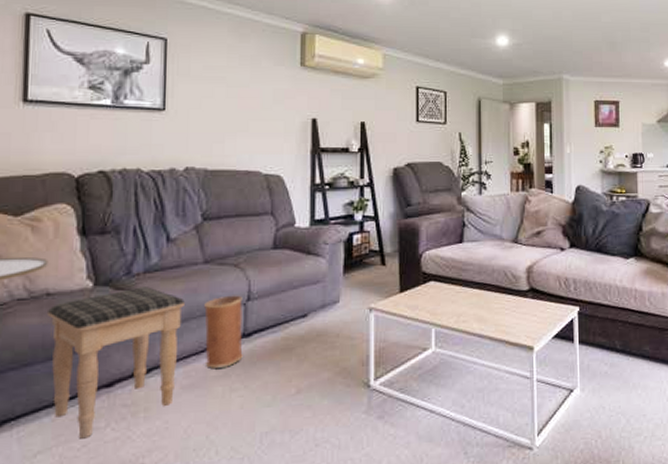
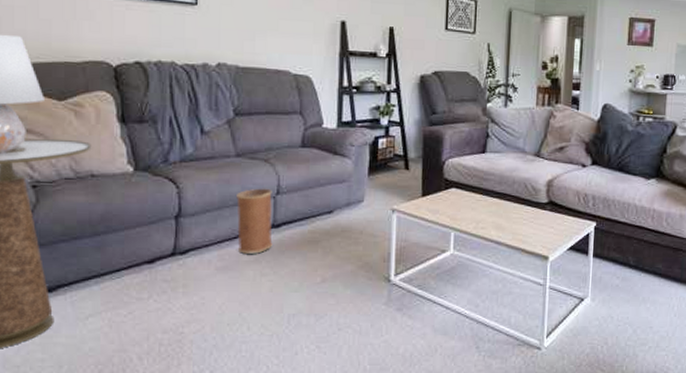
footstool: present [46,287,184,439] -> none [92,174,218,307]

